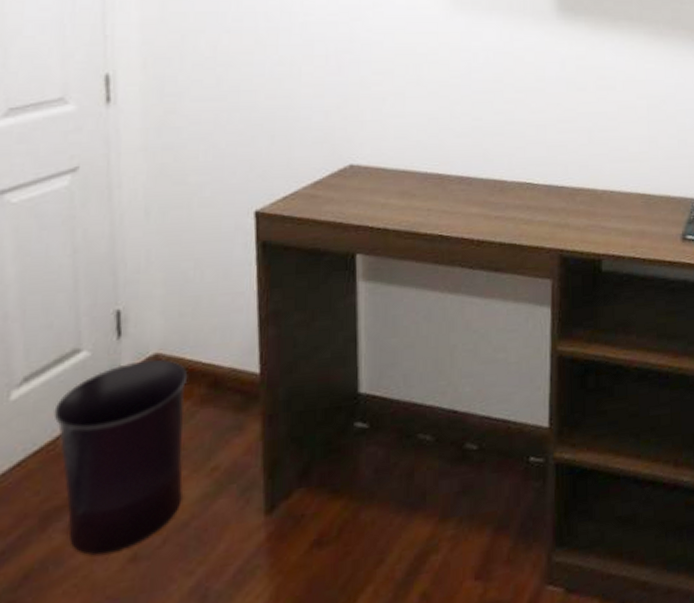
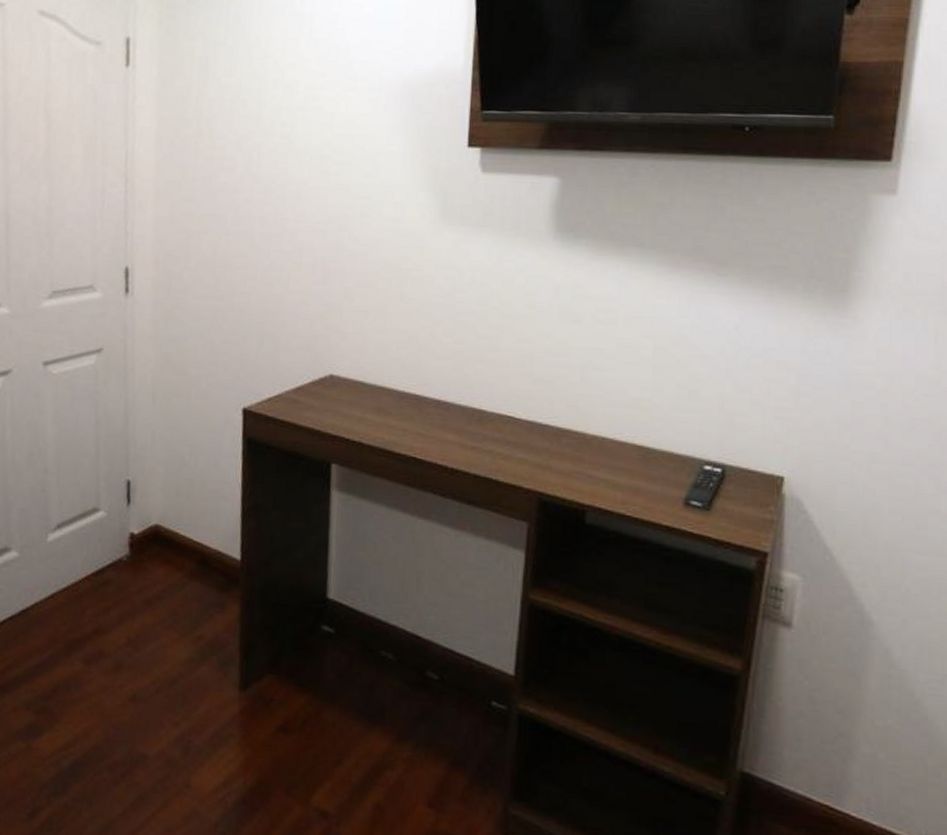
waste bin: present [53,358,187,555] -> none [78,528,180,689]

